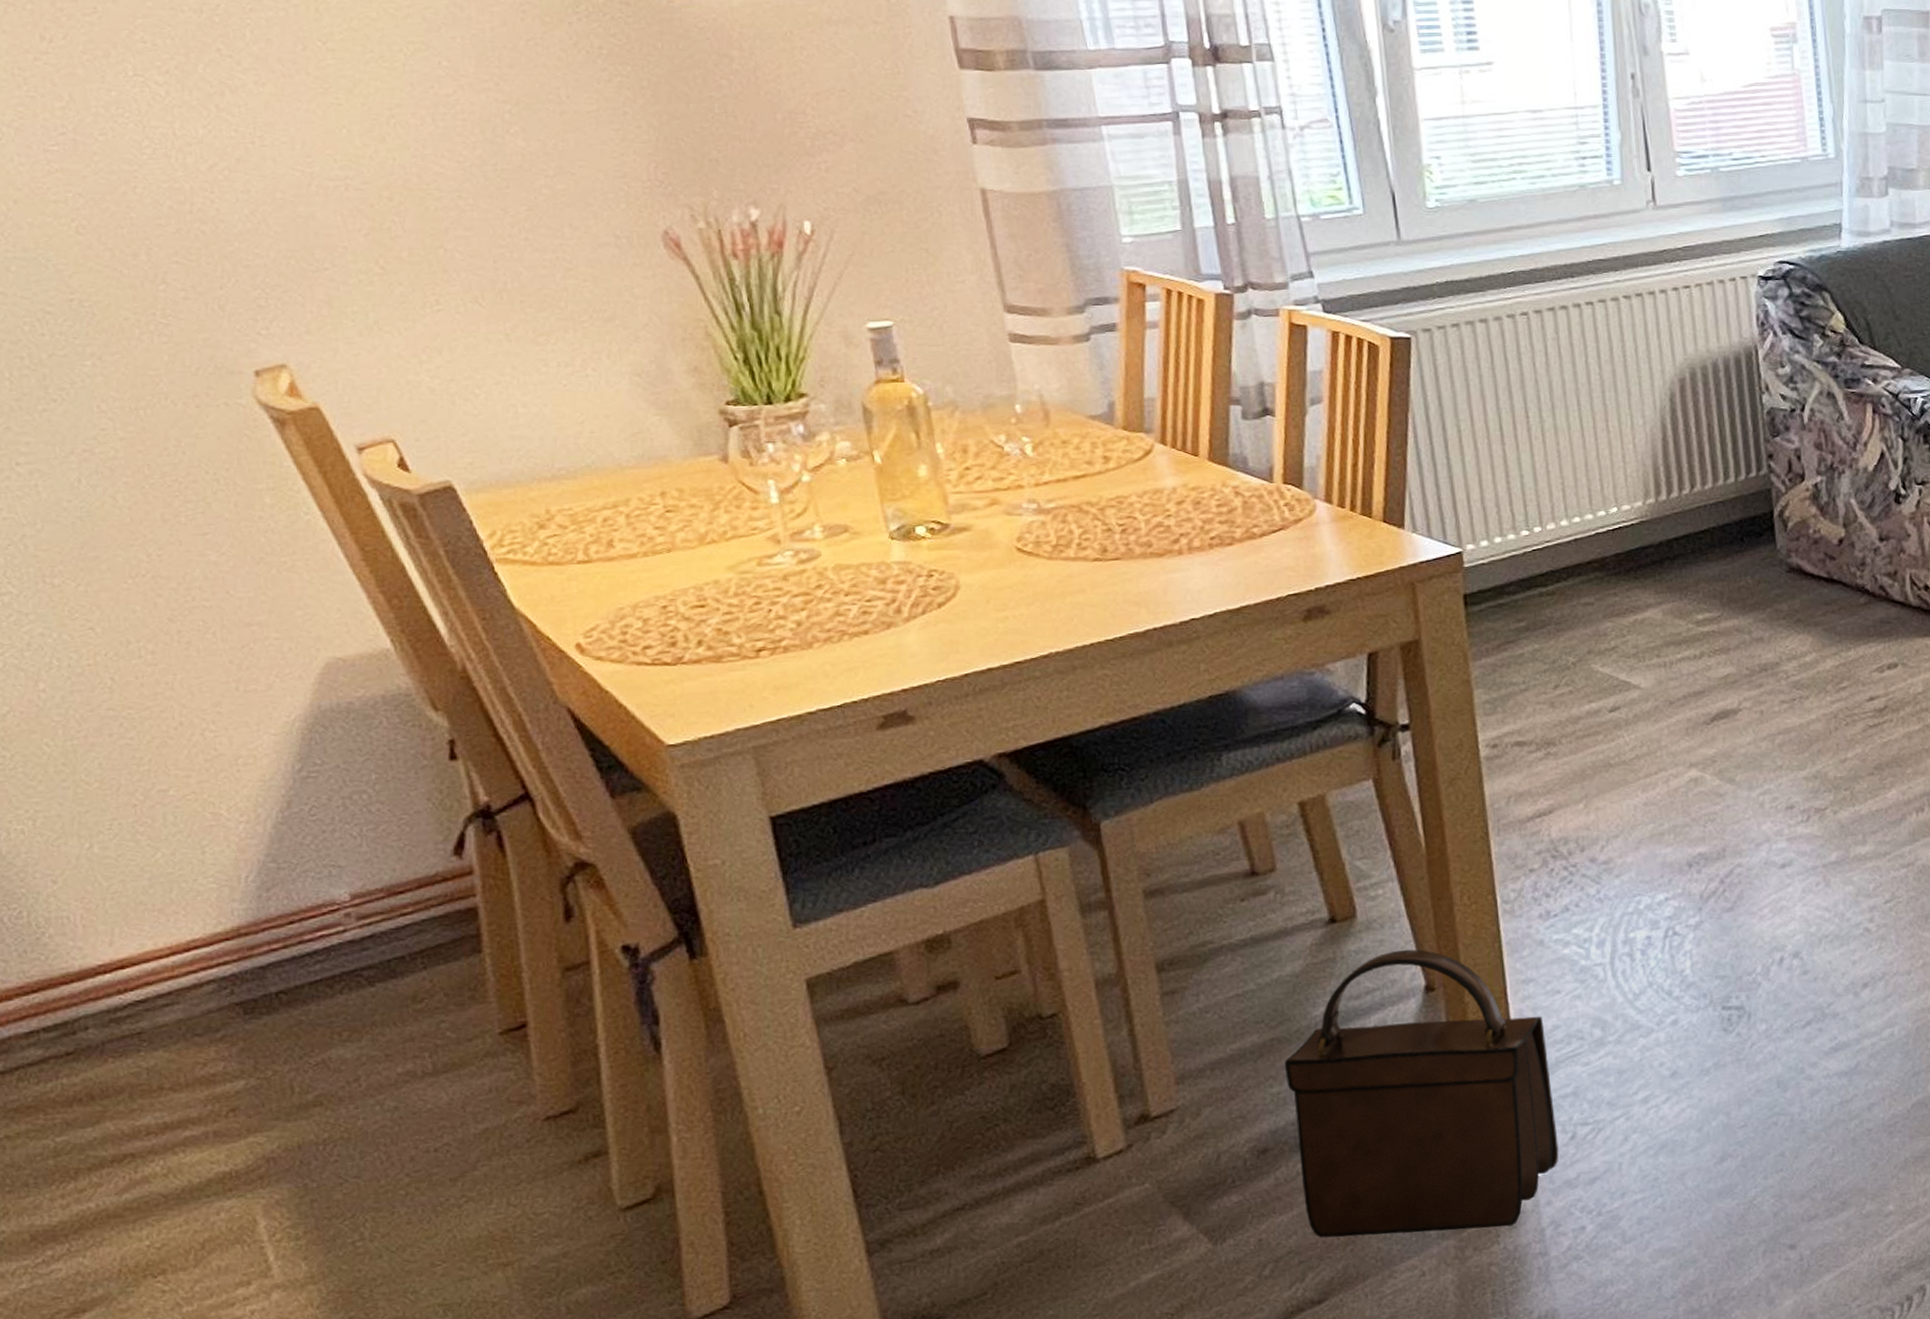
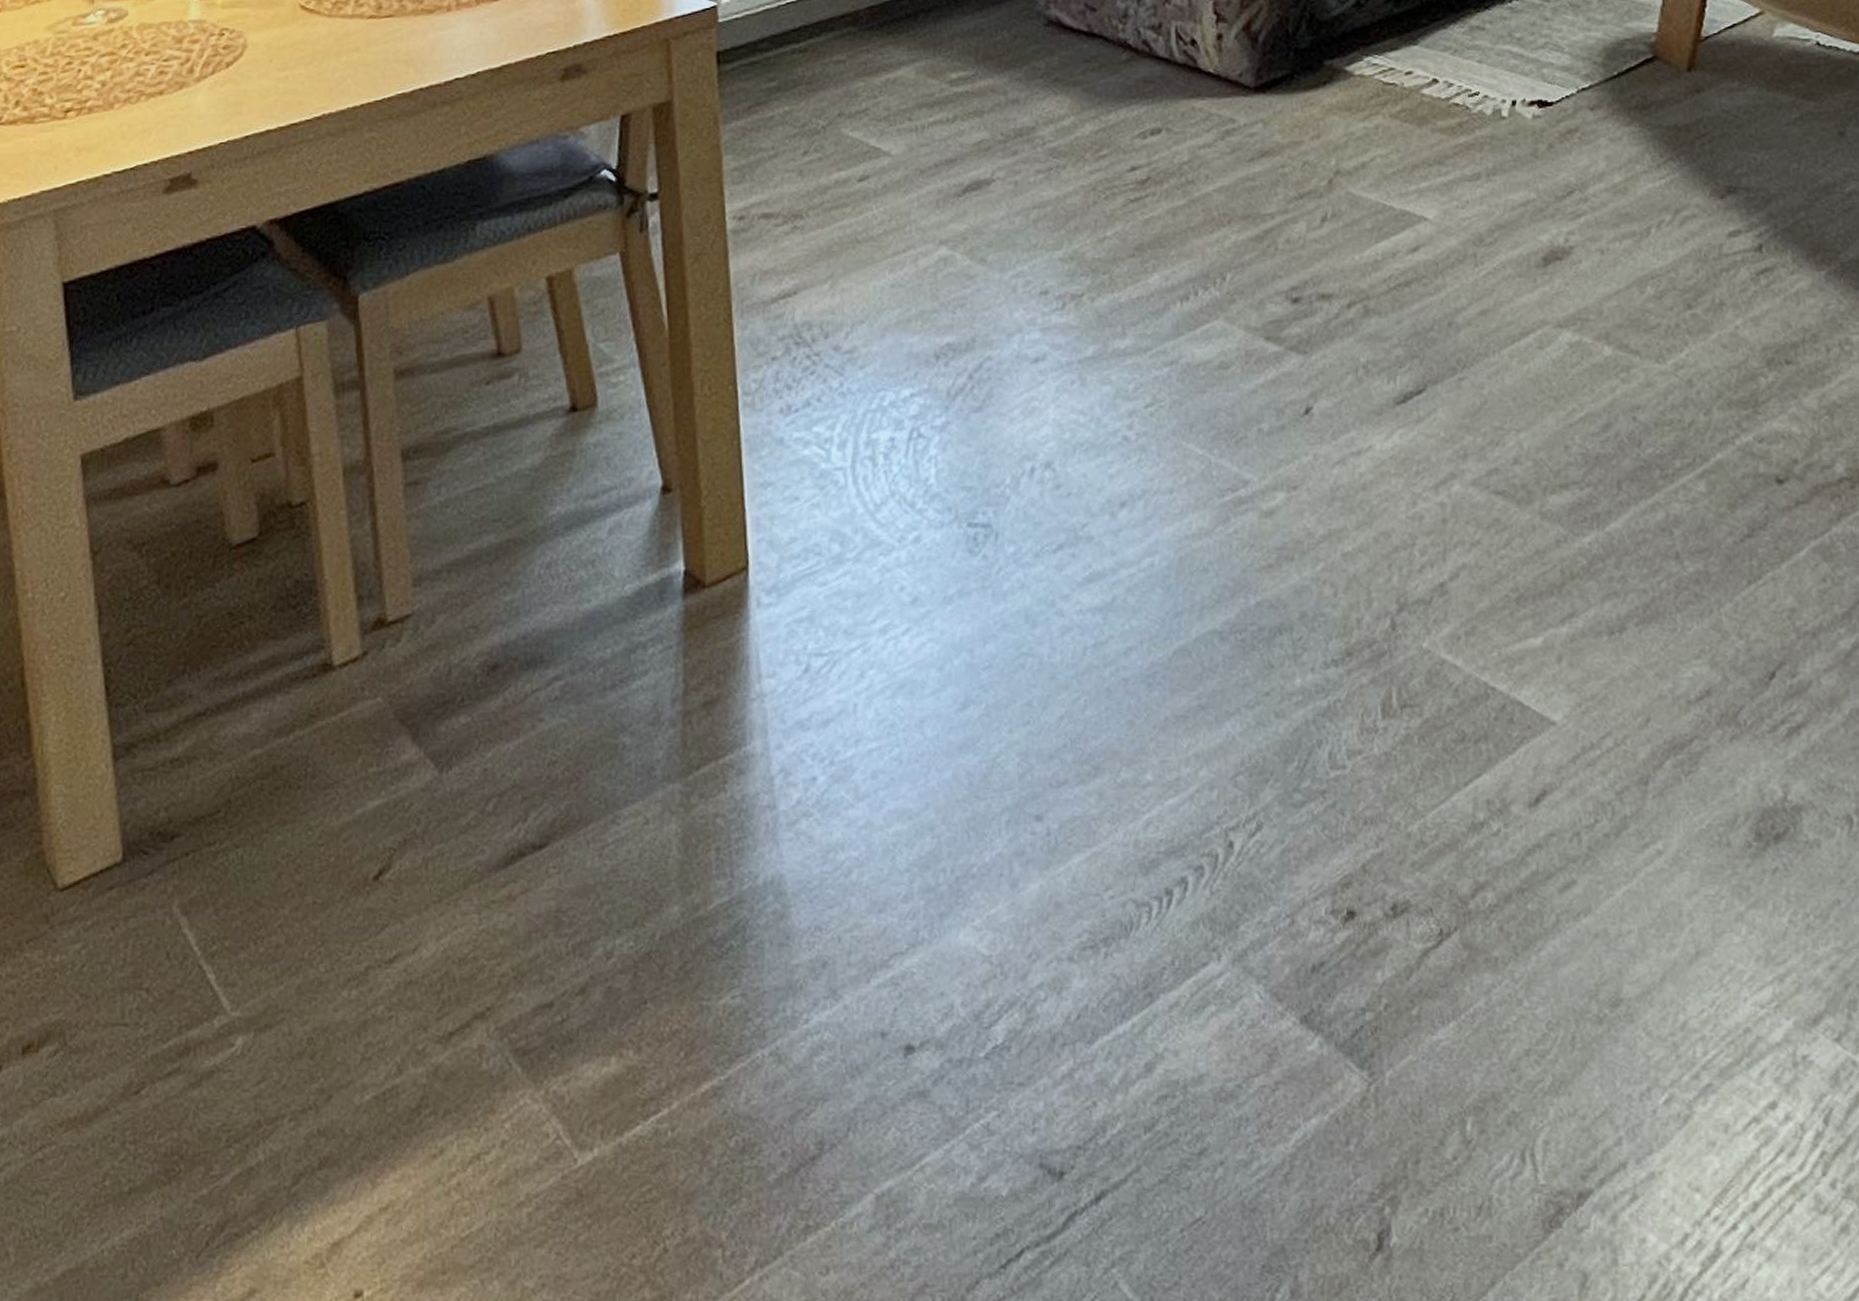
handbag: present [1284,949,1559,1238] -> none [518,444,792,772]

